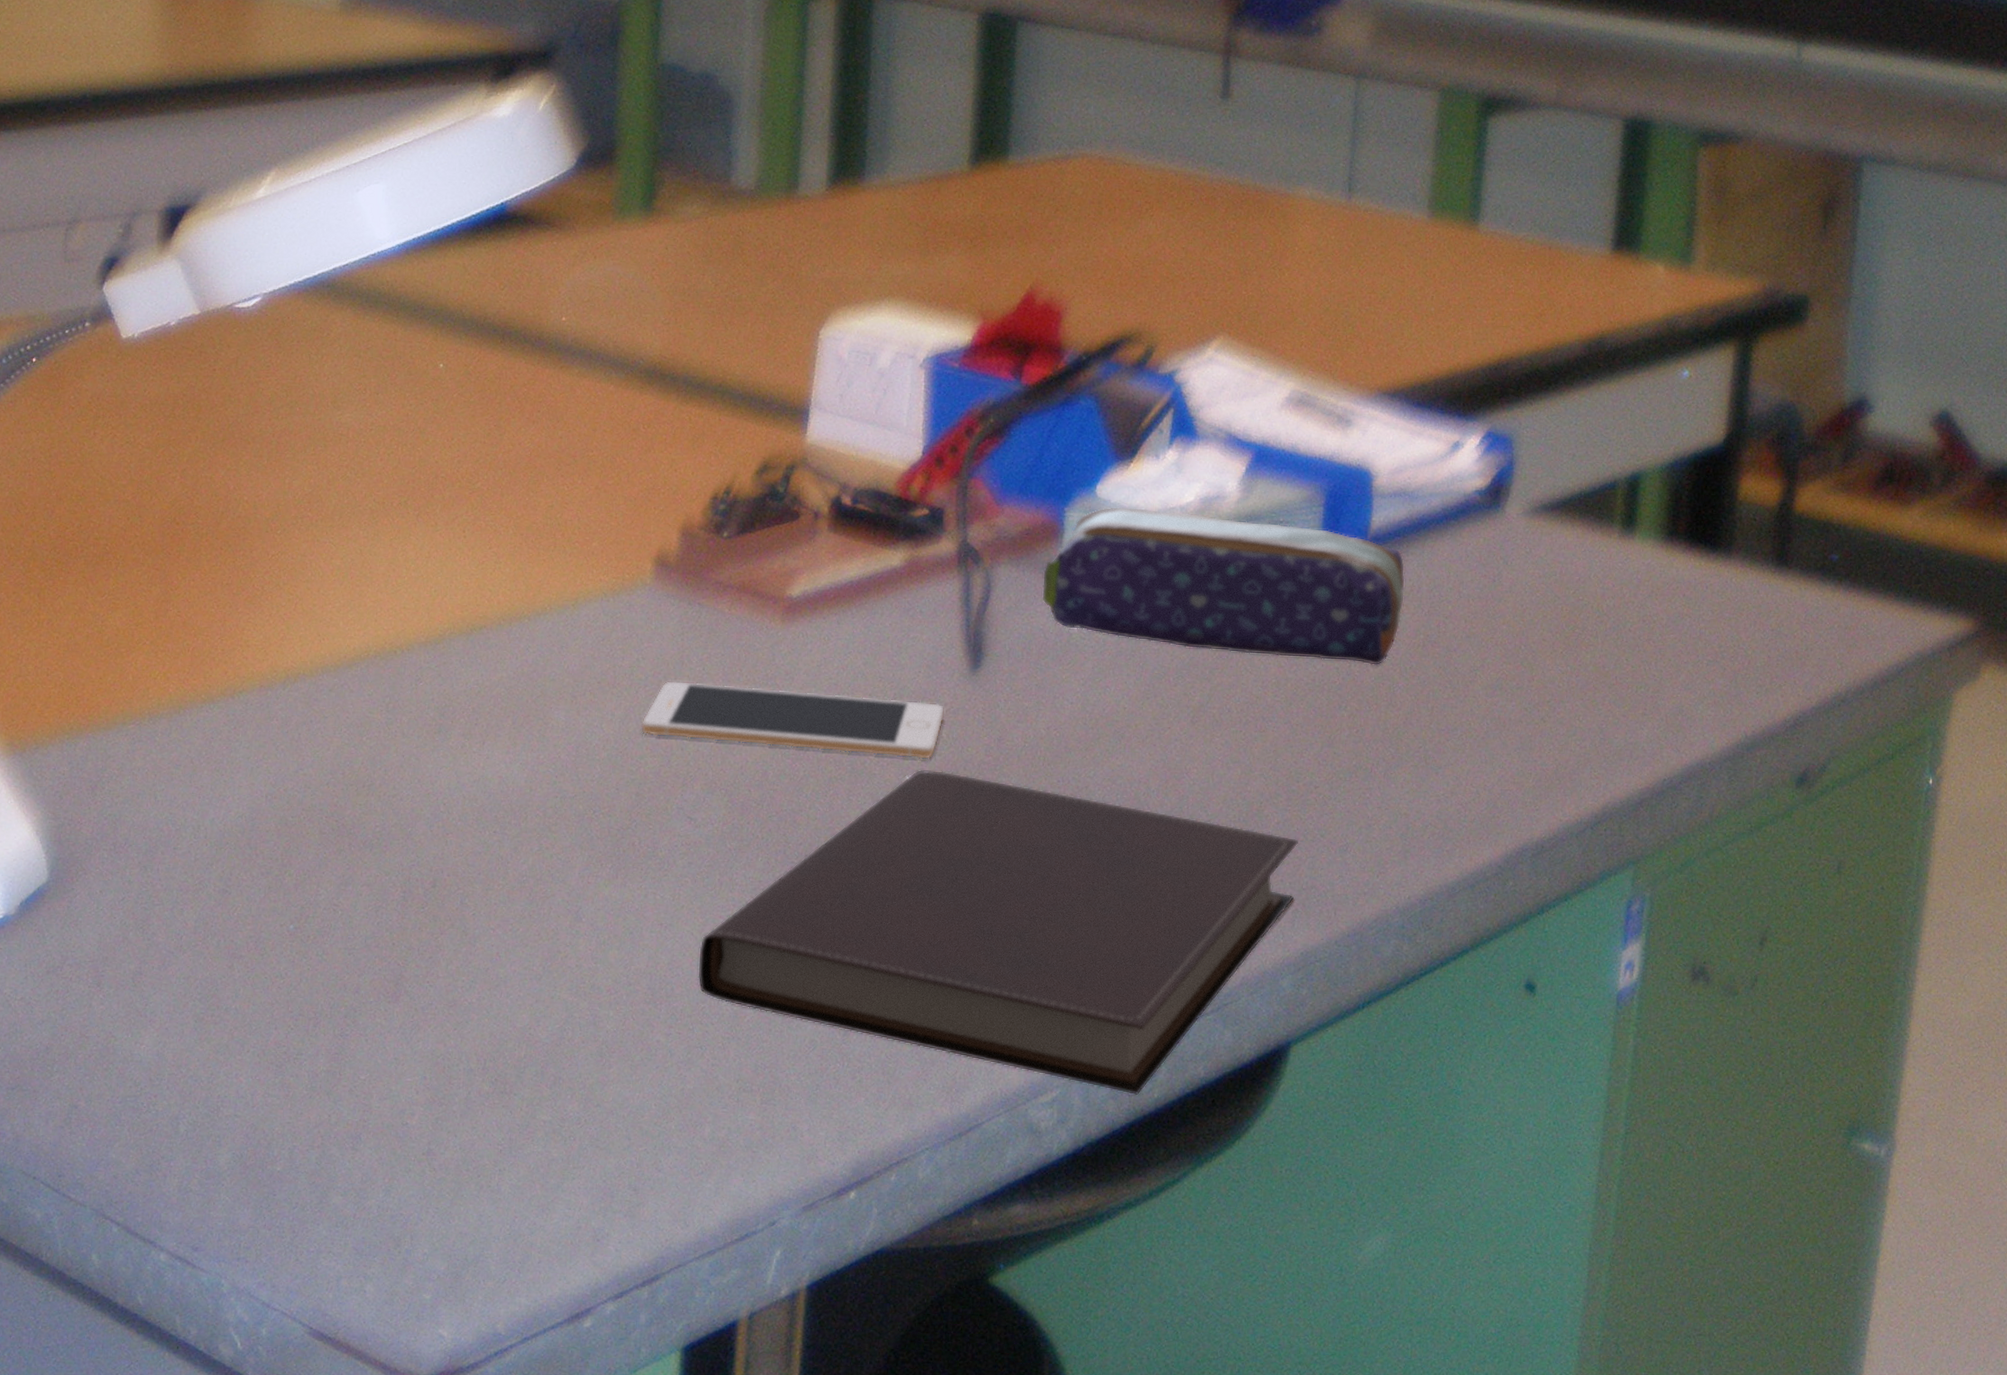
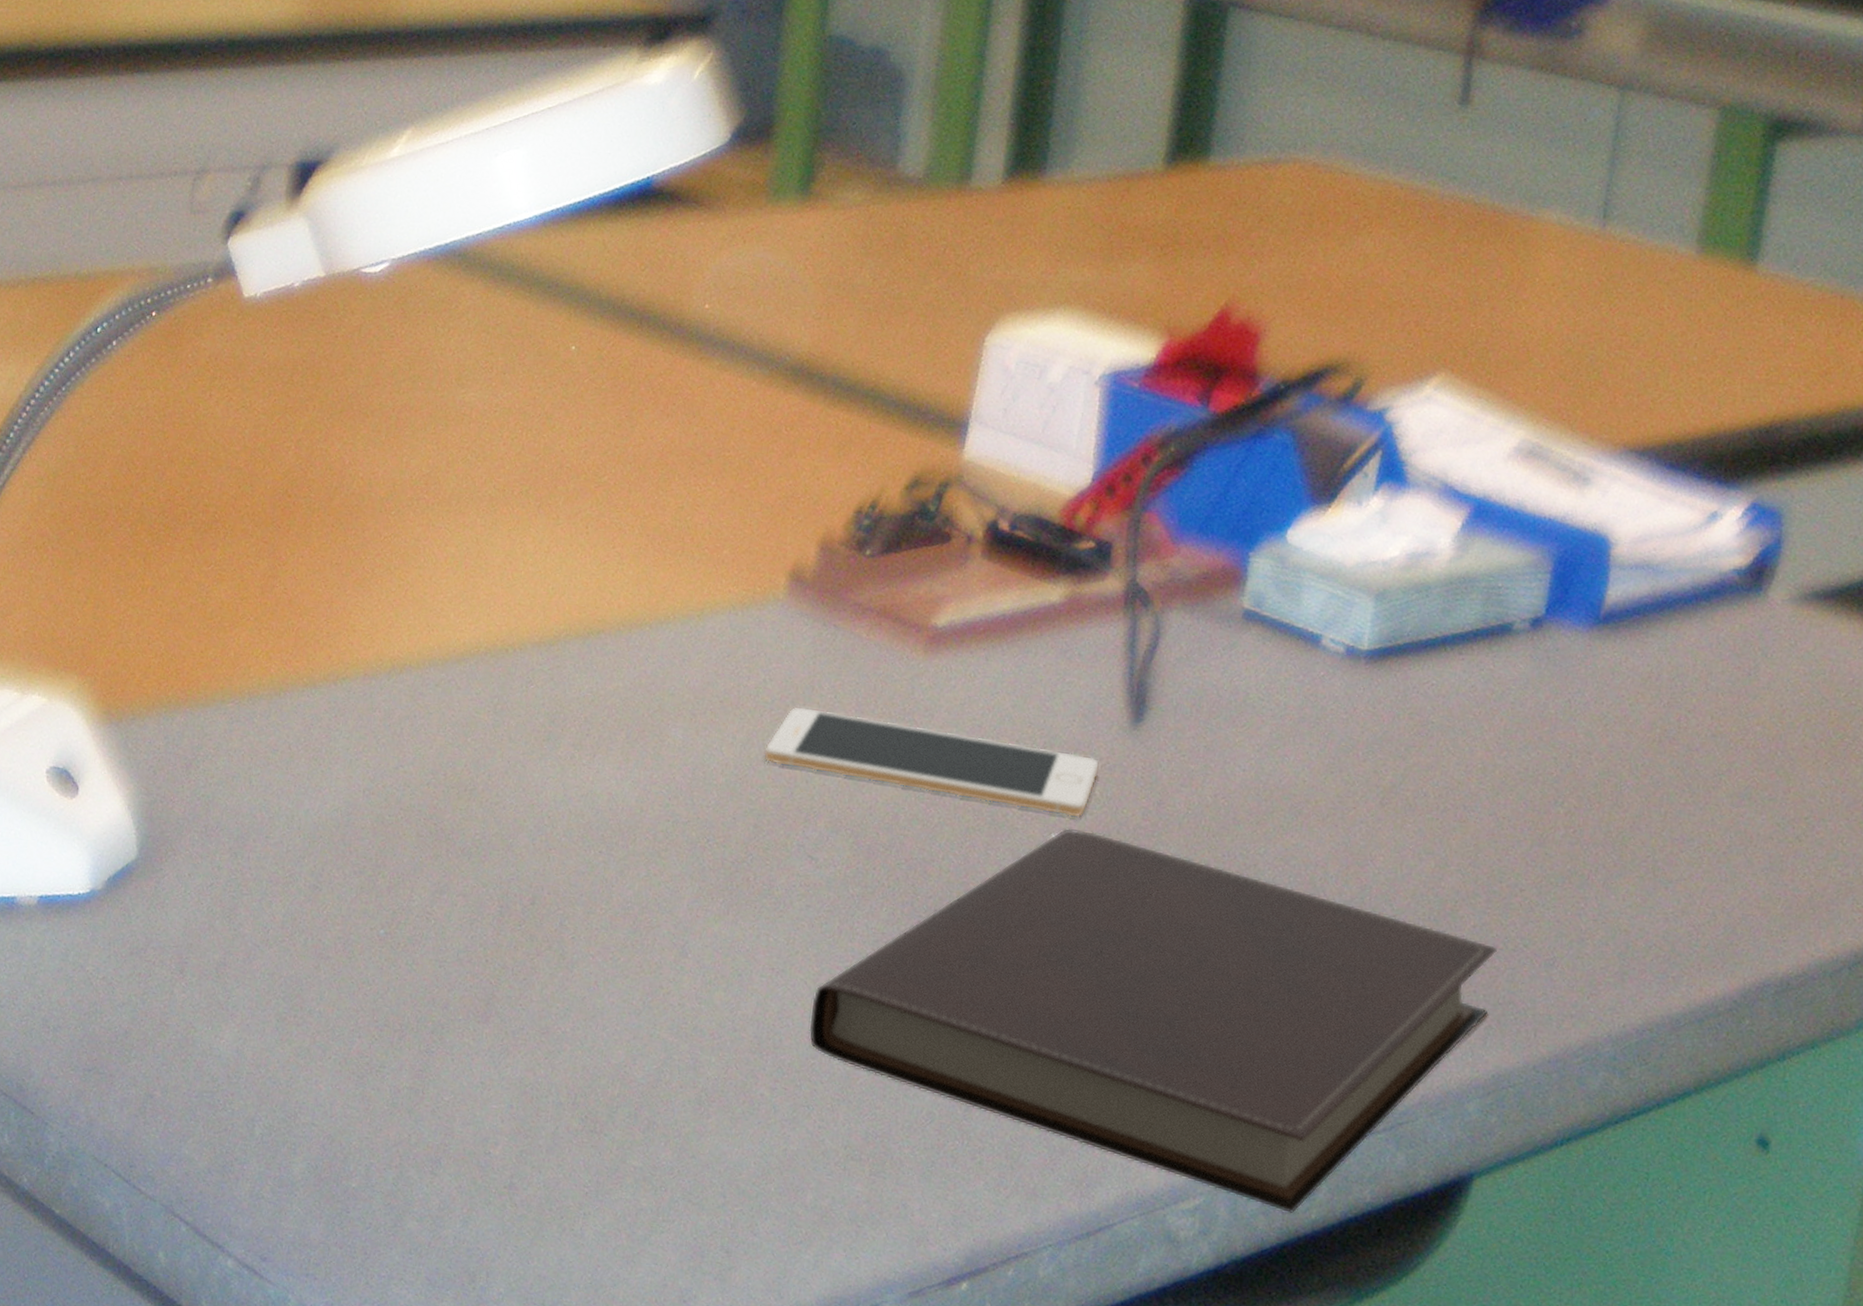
pencil case: present [1042,506,1405,665] -> none [1217,555,1643,759]

